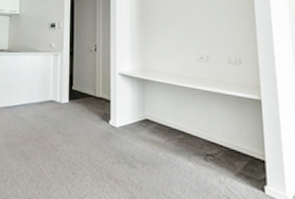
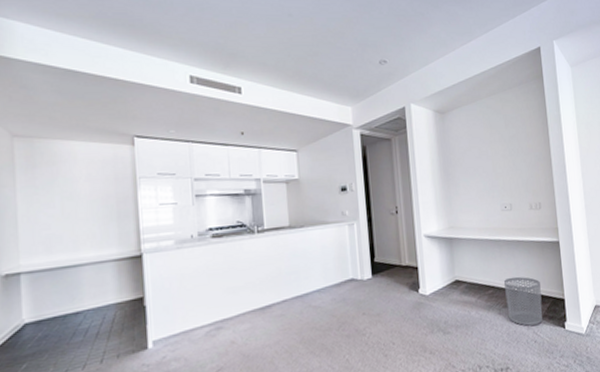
waste bin: none [196,126,238,182] -> present [504,276,543,326]

